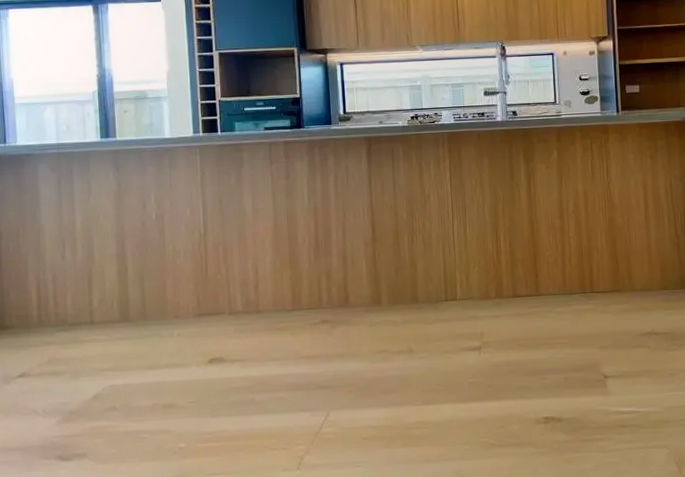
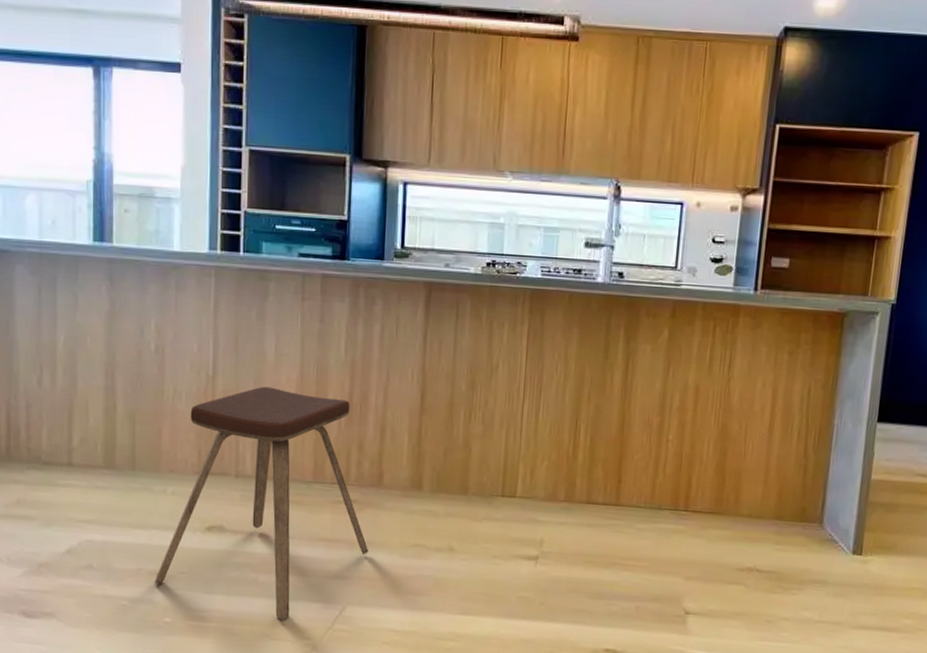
music stool: none [169,236,344,433] -> present [155,386,369,622]

